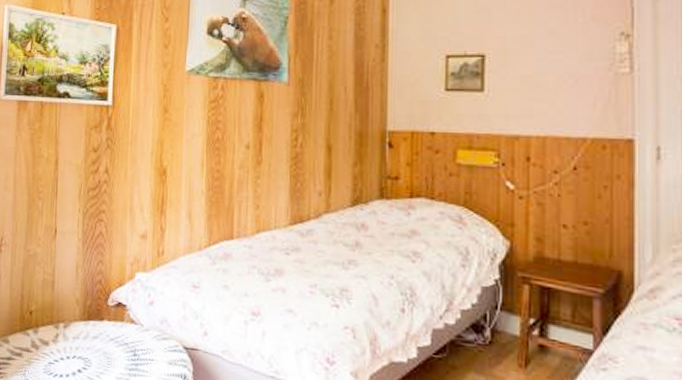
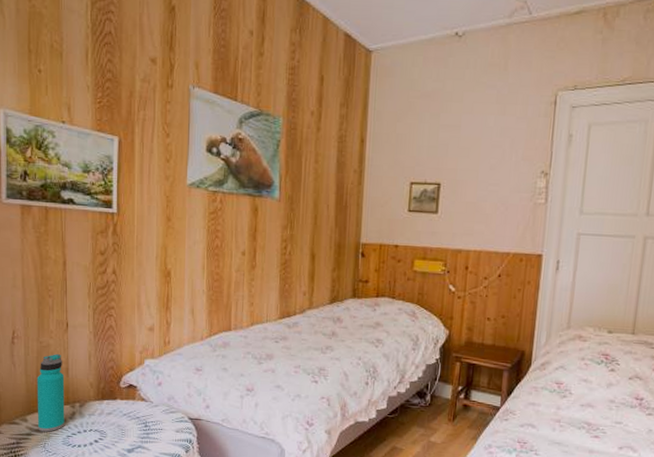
water bottle: none [19,264,50,357] -> present [37,354,65,432]

